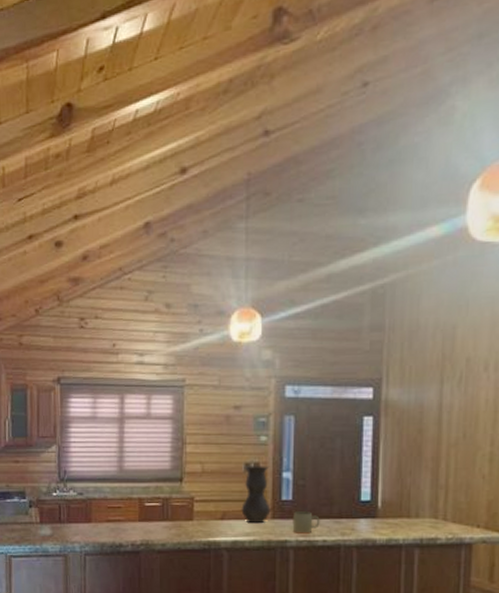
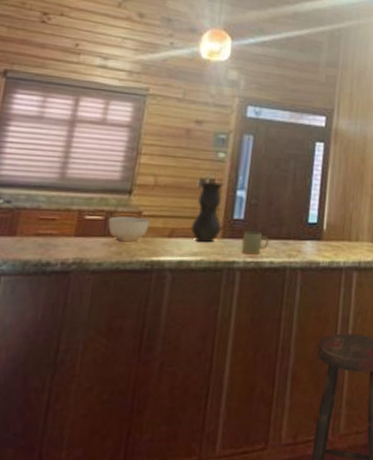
bowl: none [165,502,203,525] -> present [108,216,151,243]

